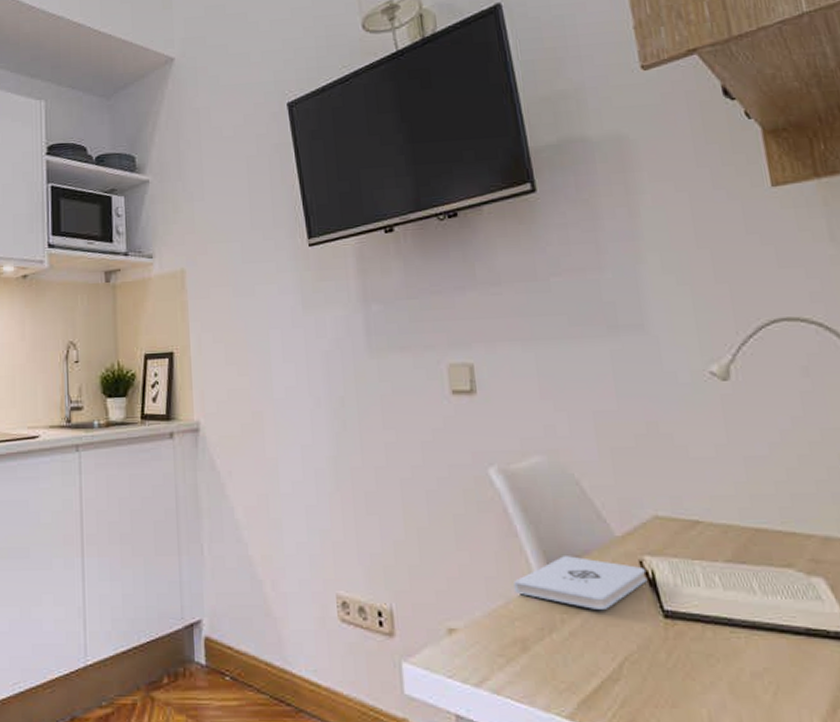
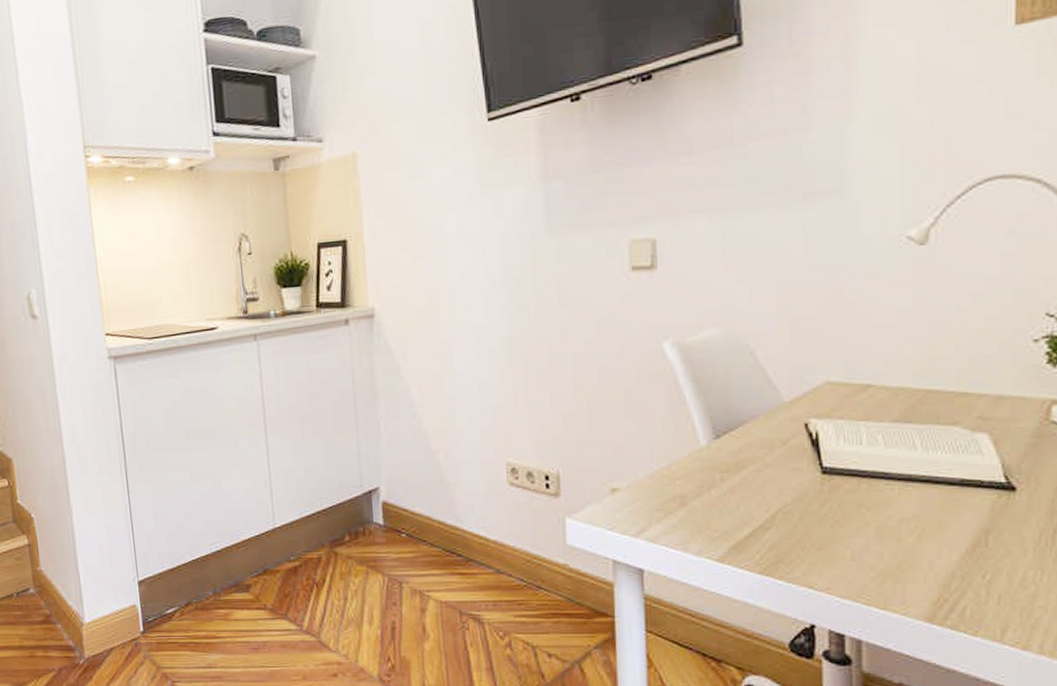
notepad: present [513,556,648,609] -> none [678,421,810,468]

